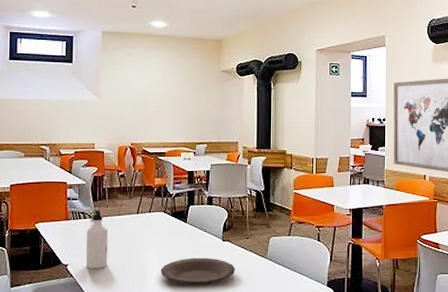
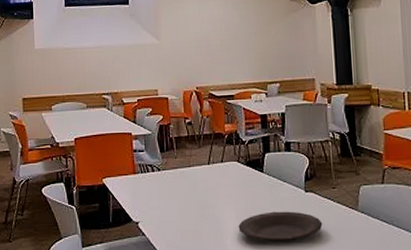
water bottle: present [85,210,108,269] -> none [155,161,181,227]

